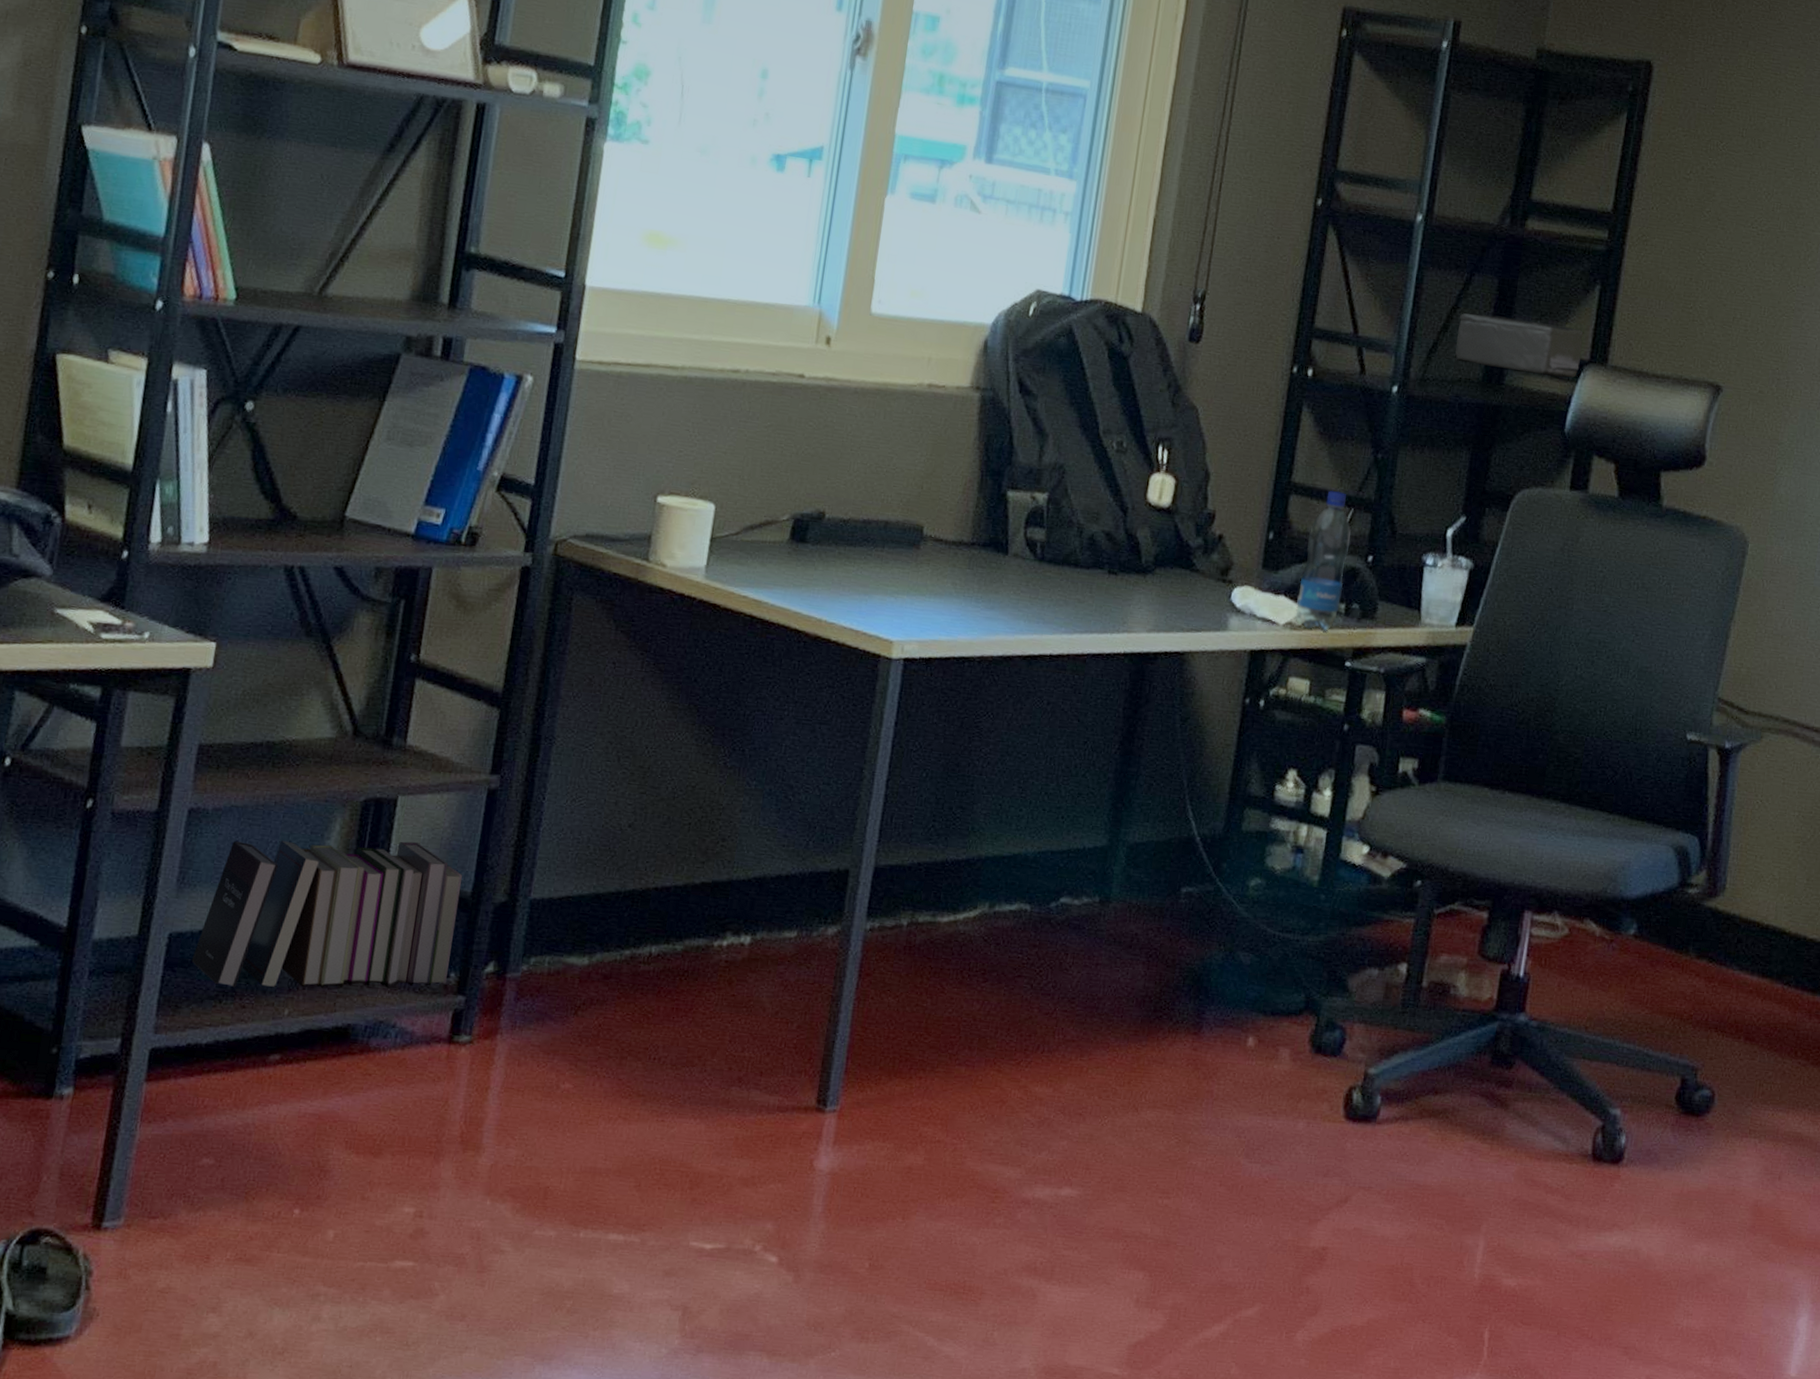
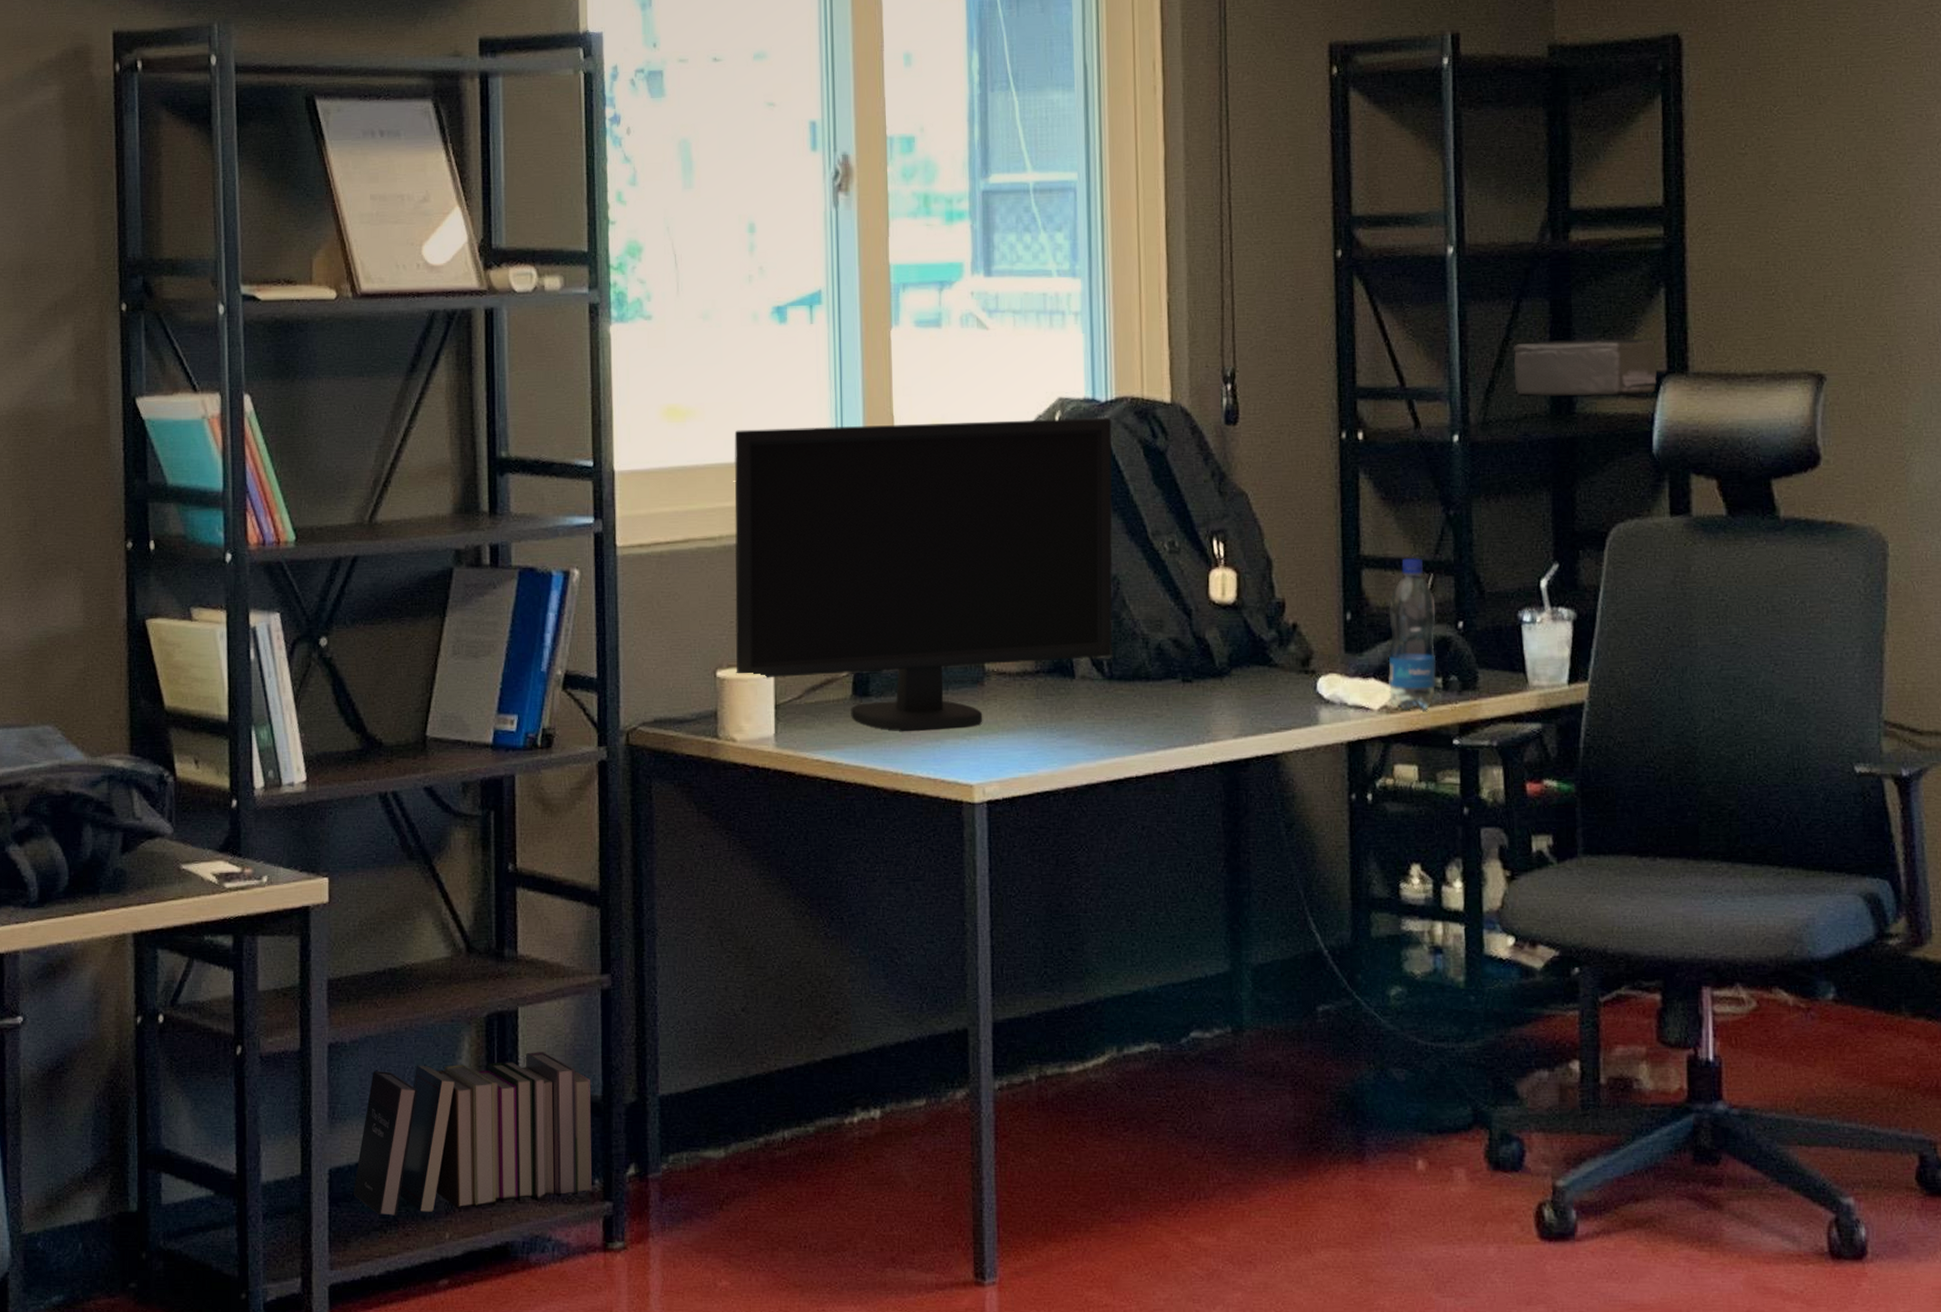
monitor: none [676,267,1084,586] -> present [734,417,1112,730]

